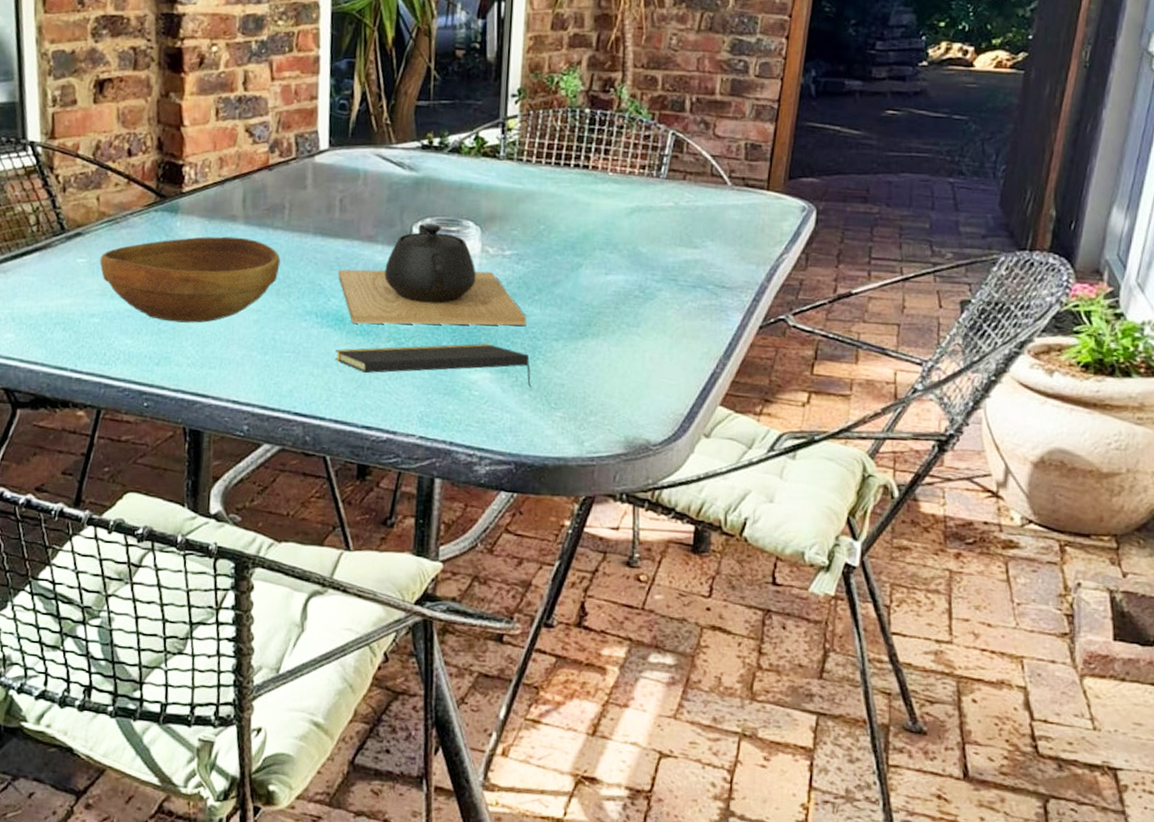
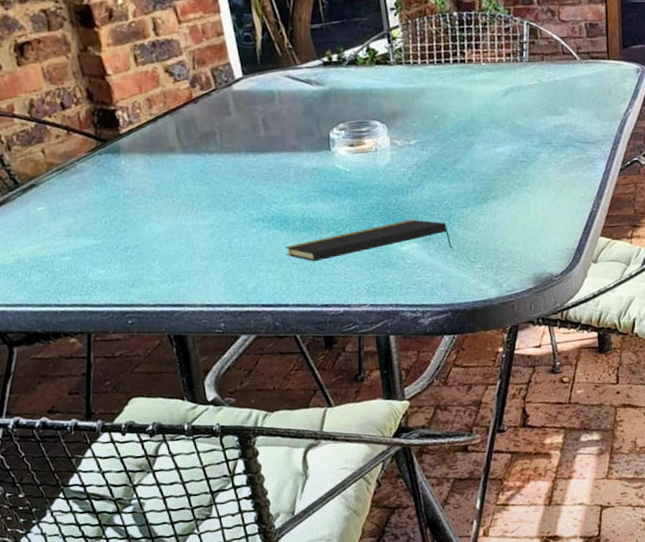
bowl: present [99,236,280,323] -> none [57,165,222,249]
teapot: present [338,223,527,326] -> none [274,127,439,222]

